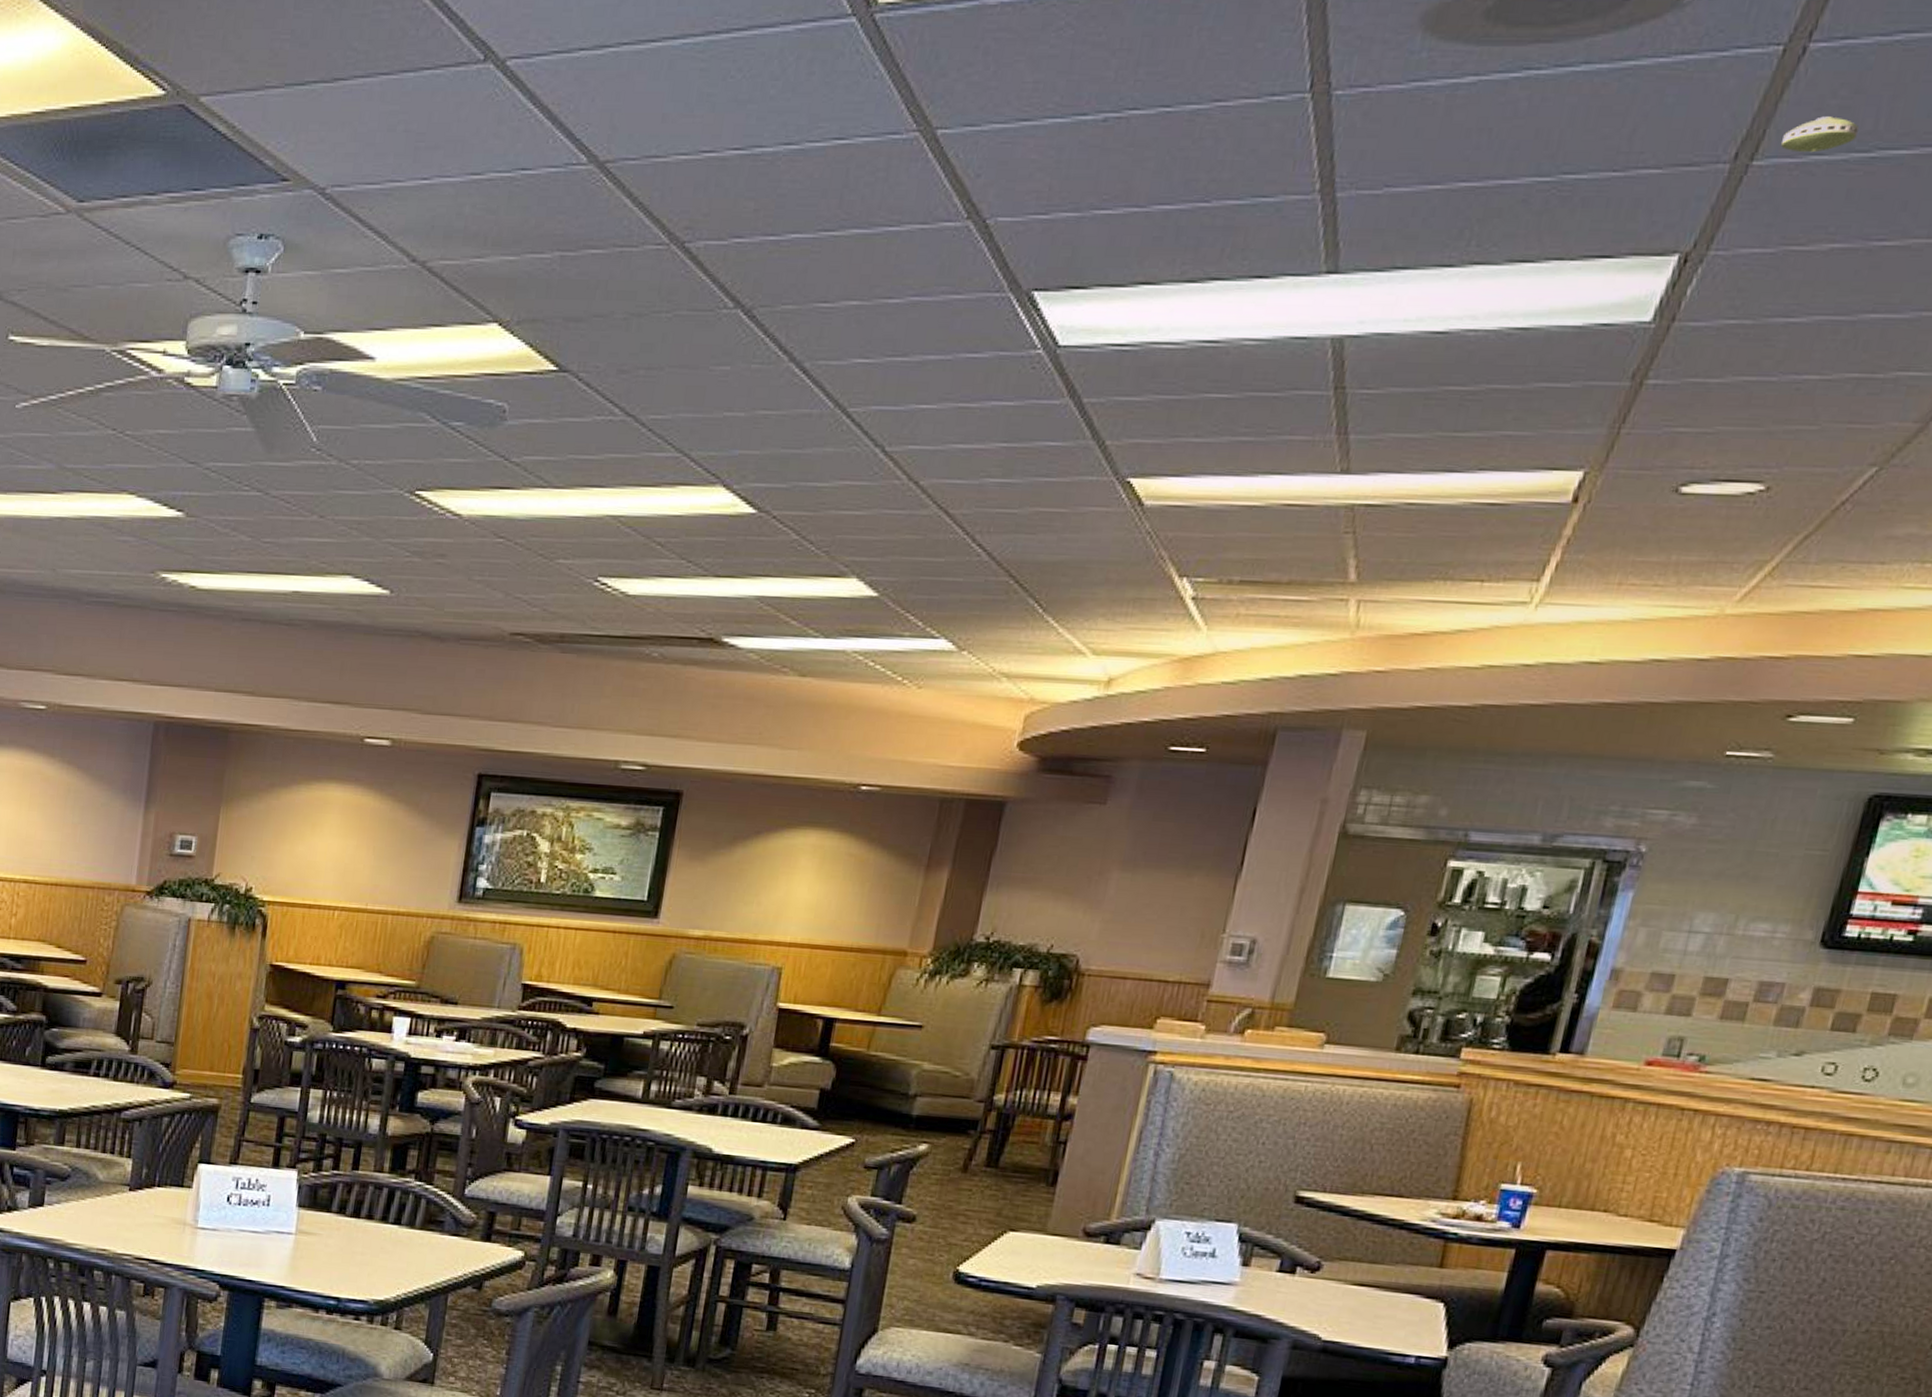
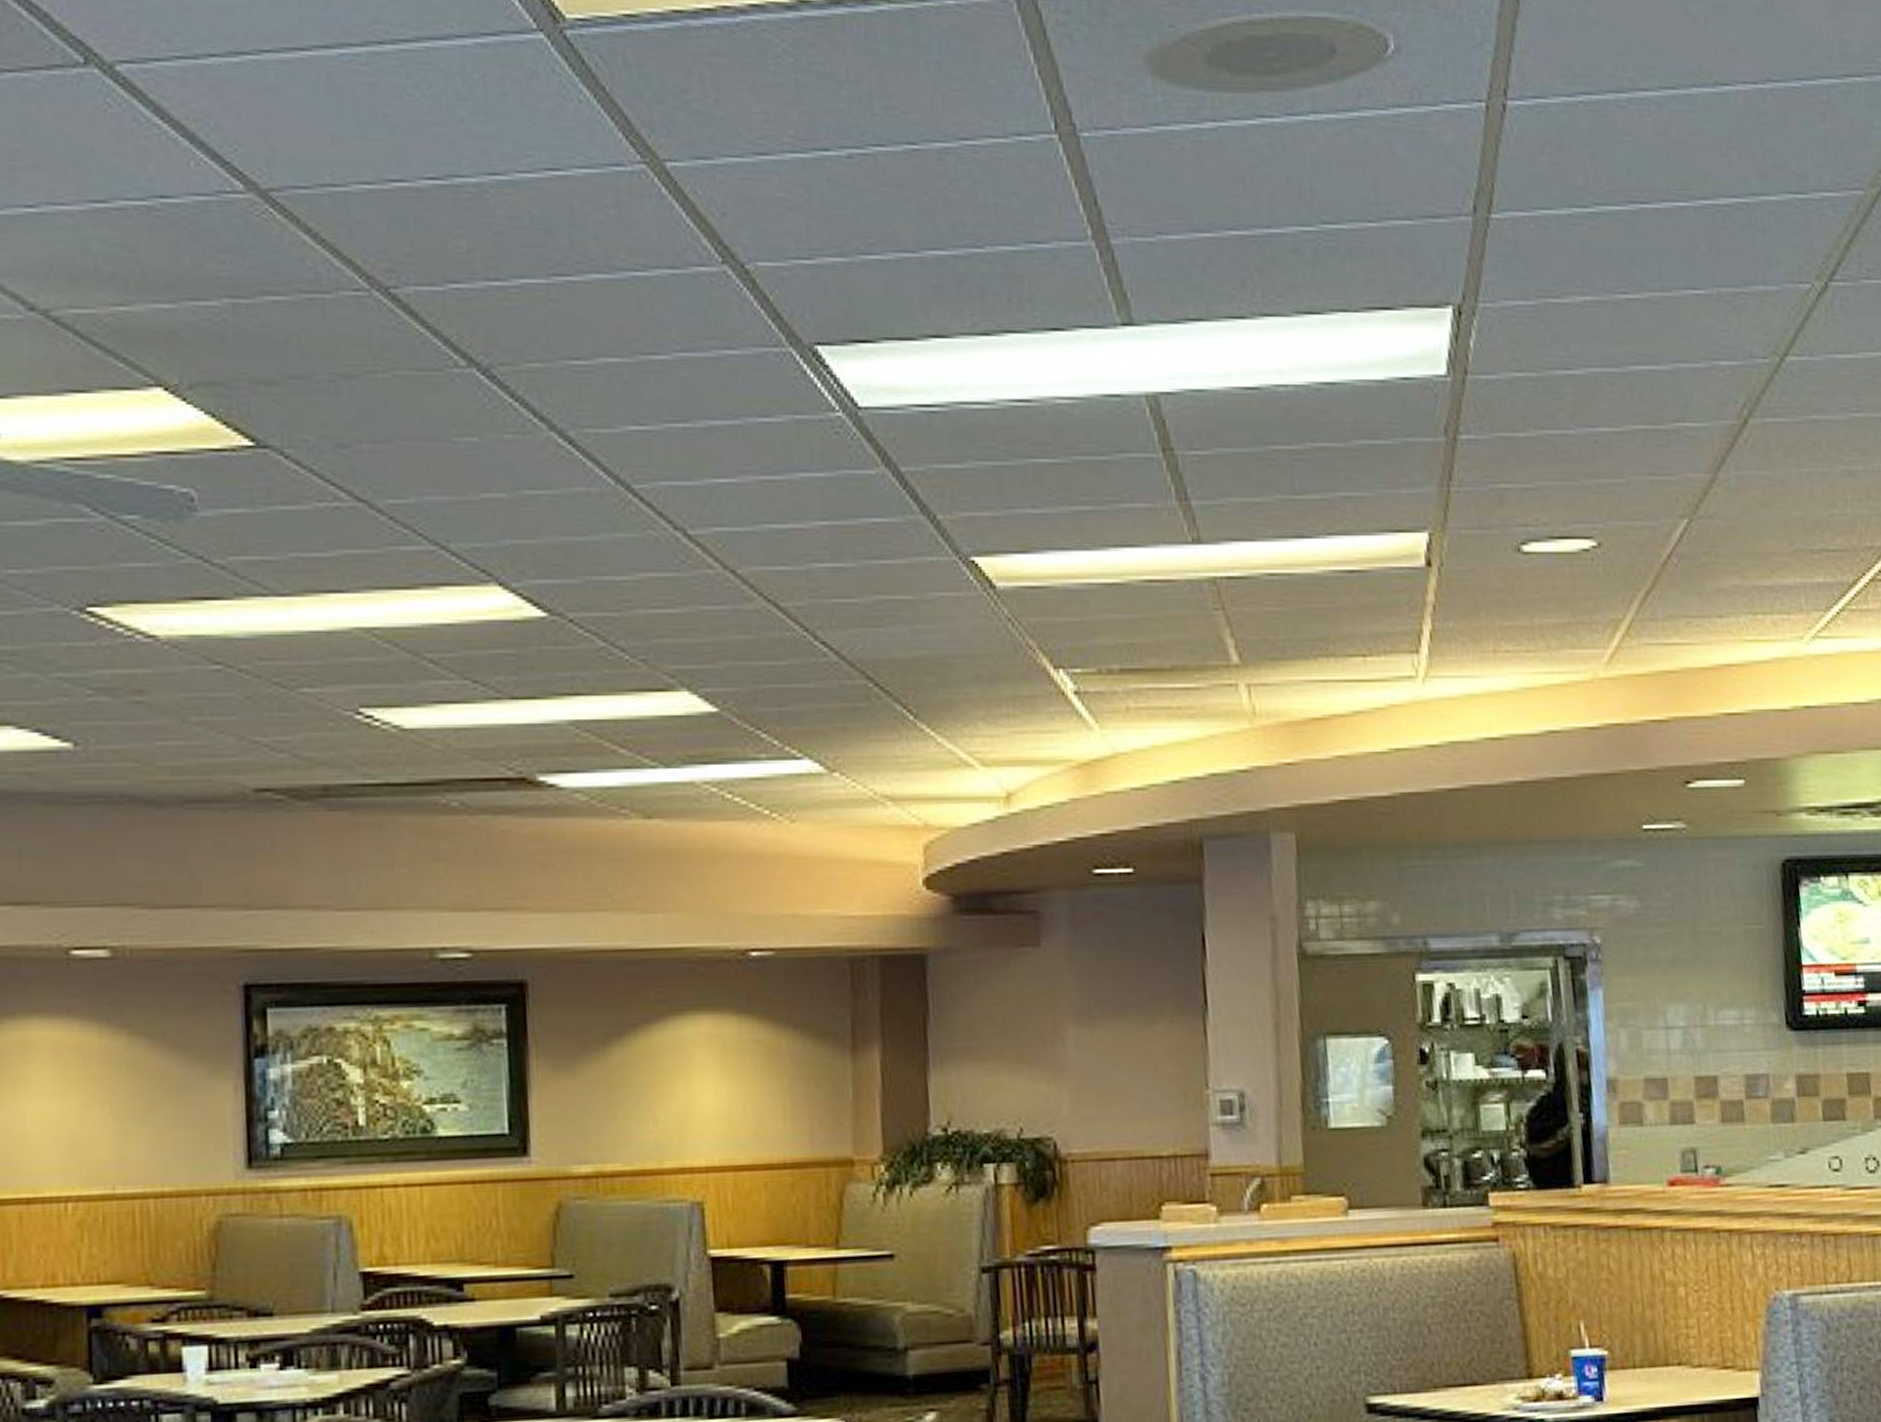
smoke detector: present [1781,116,1860,153] -> none [1510,172,1574,207]

